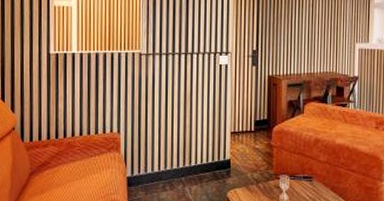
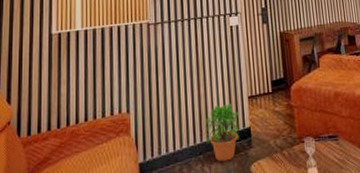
potted plant: none [187,136,222,186] -> present [203,103,241,162]

